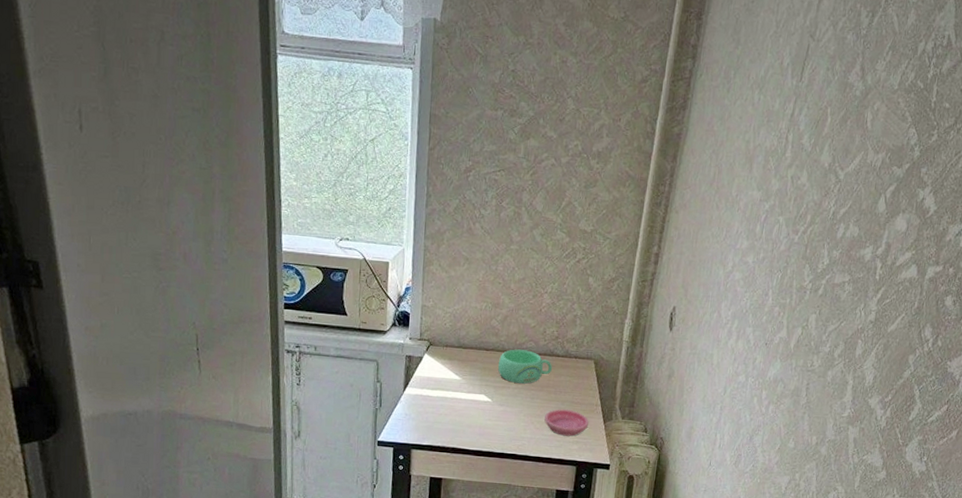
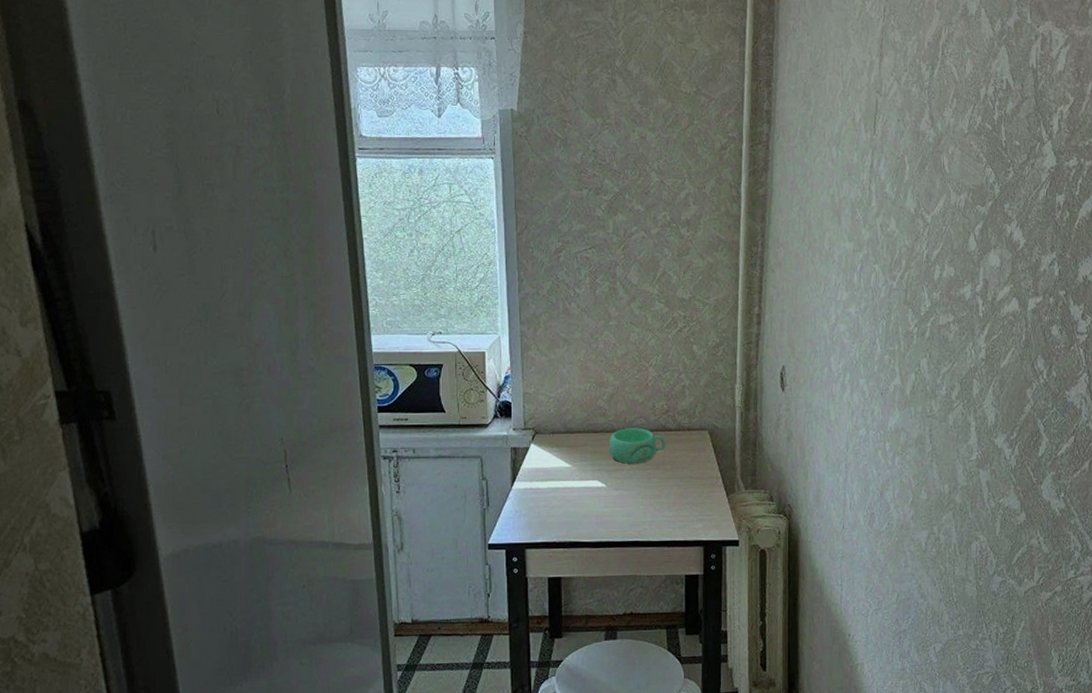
saucer: present [544,409,589,437] -> none [664,486,711,515]

